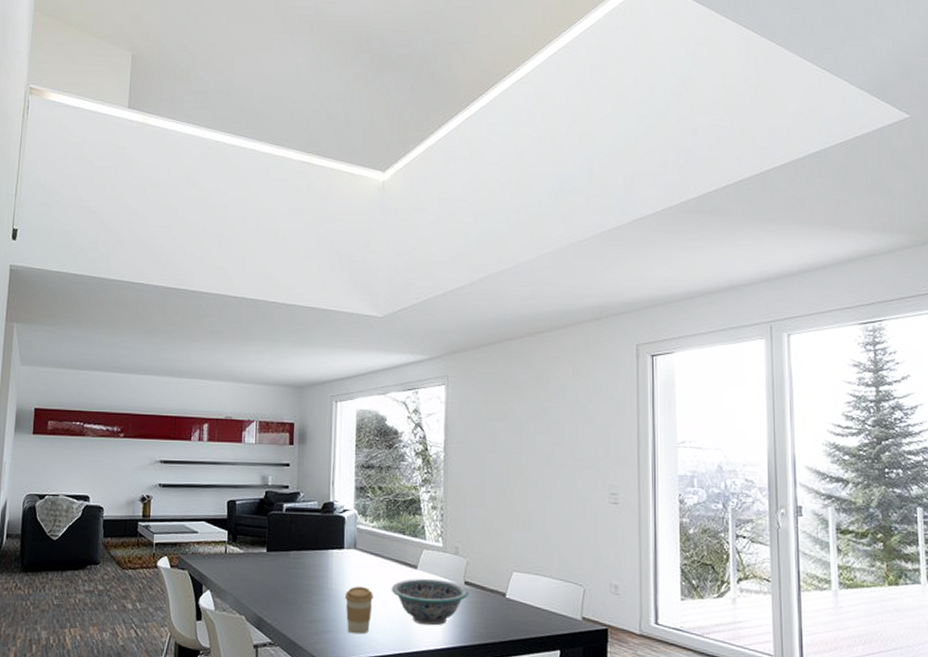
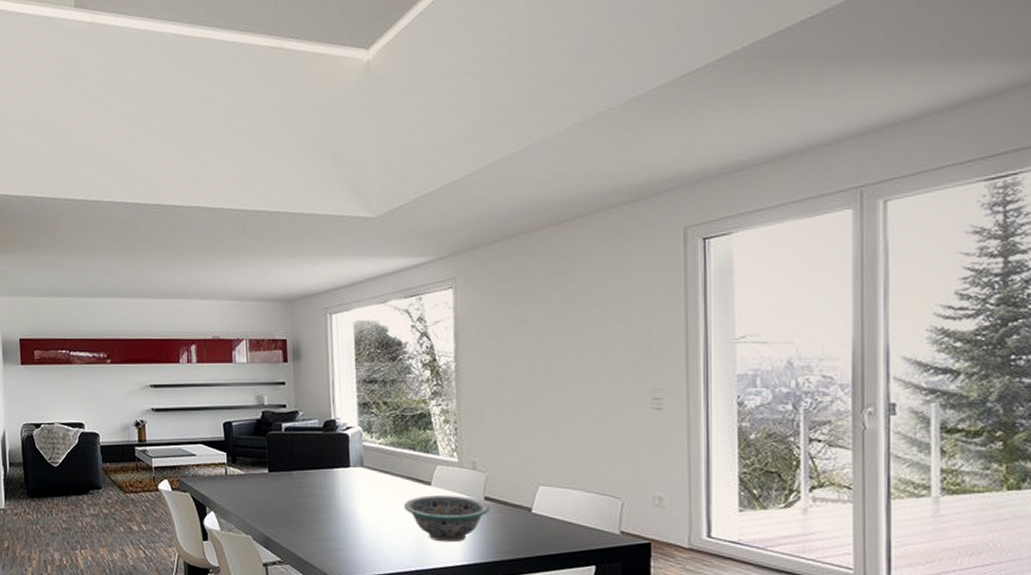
coffee cup: present [345,587,373,635] -> none [355,505,385,552]

